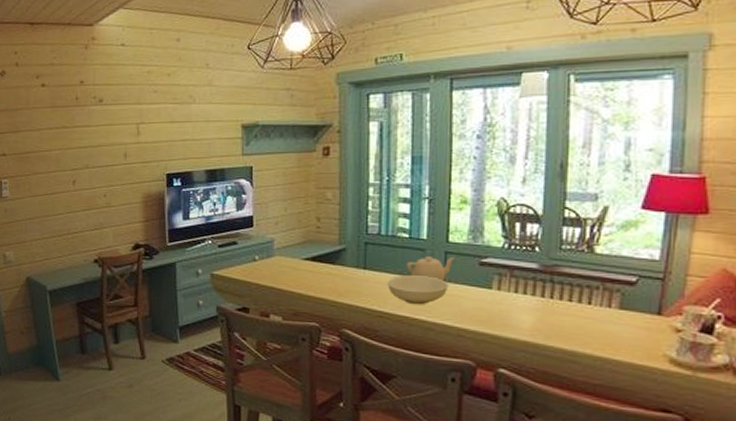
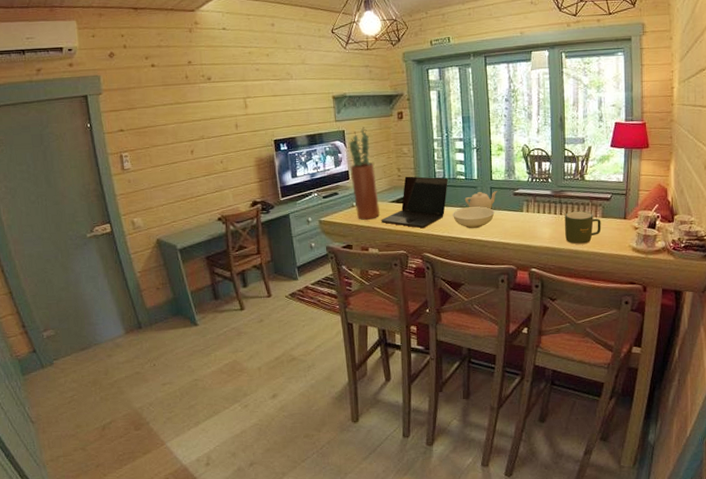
vase: none [254,163,289,280] -> present [349,127,380,221]
laptop: none [289,228,384,297] -> present [381,176,448,229]
mug: none [556,295,618,345] -> present [565,211,601,245]

